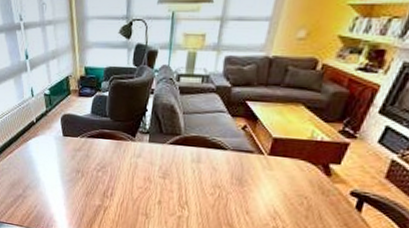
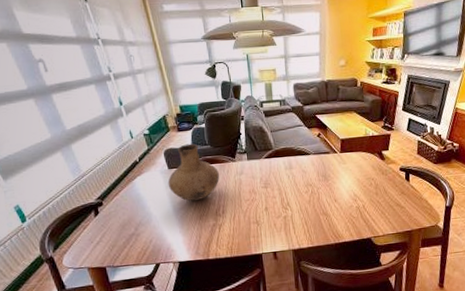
vase: none [60,112,114,176] -> present [167,143,219,202]

